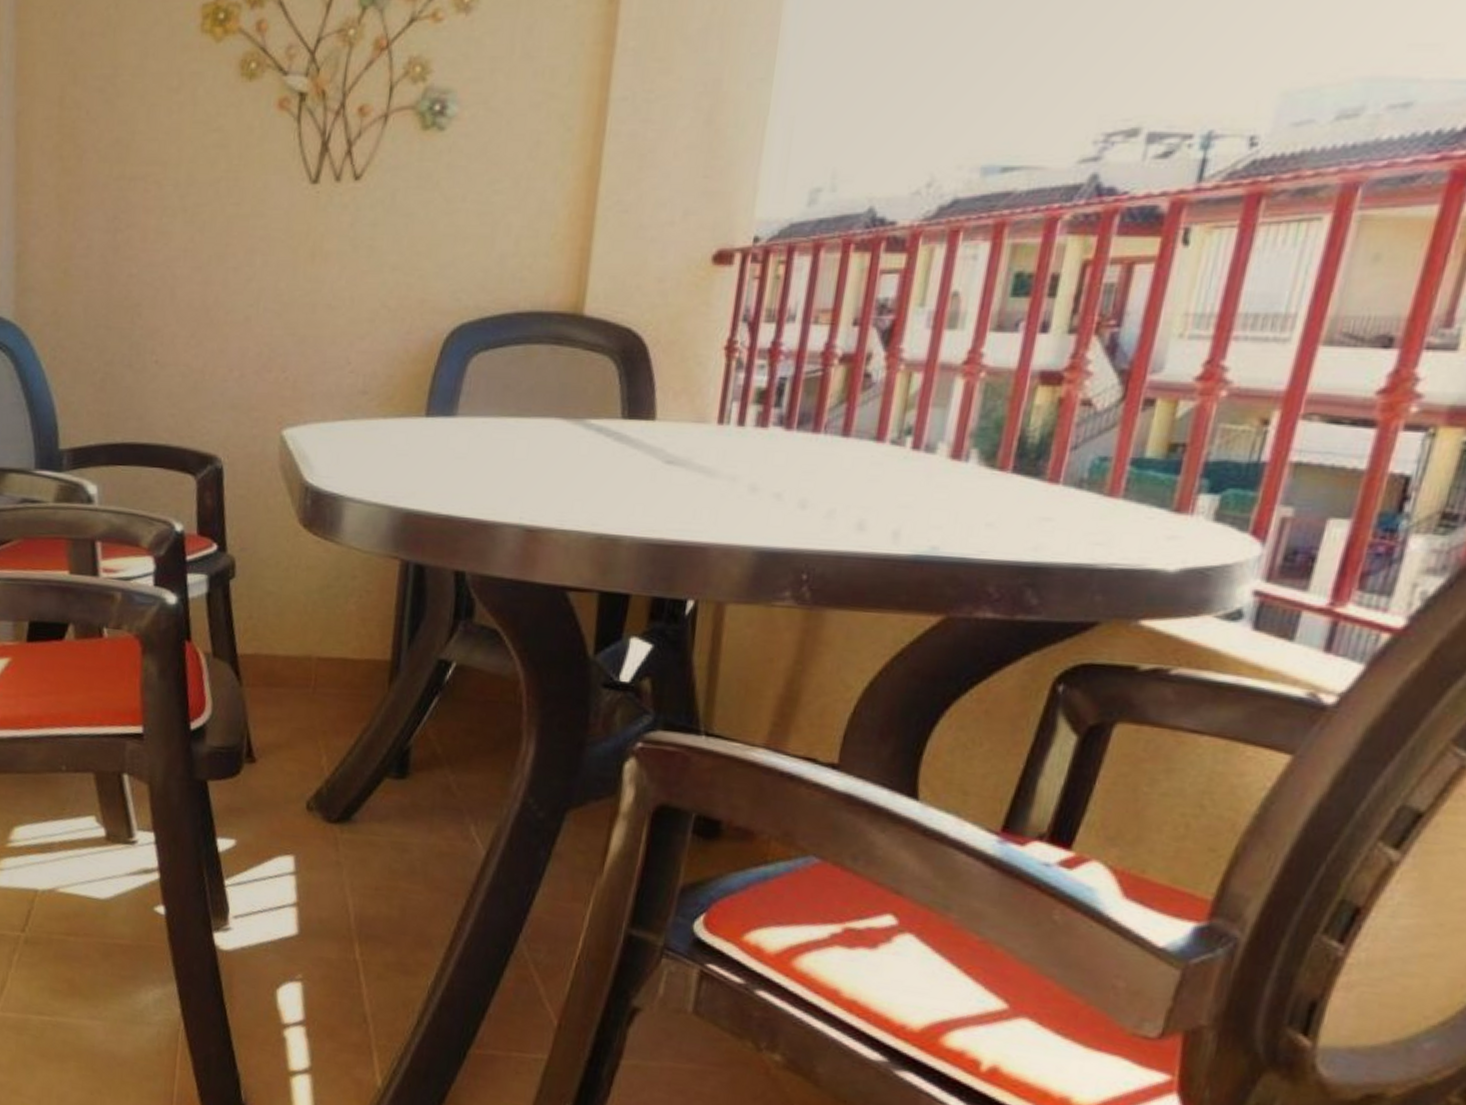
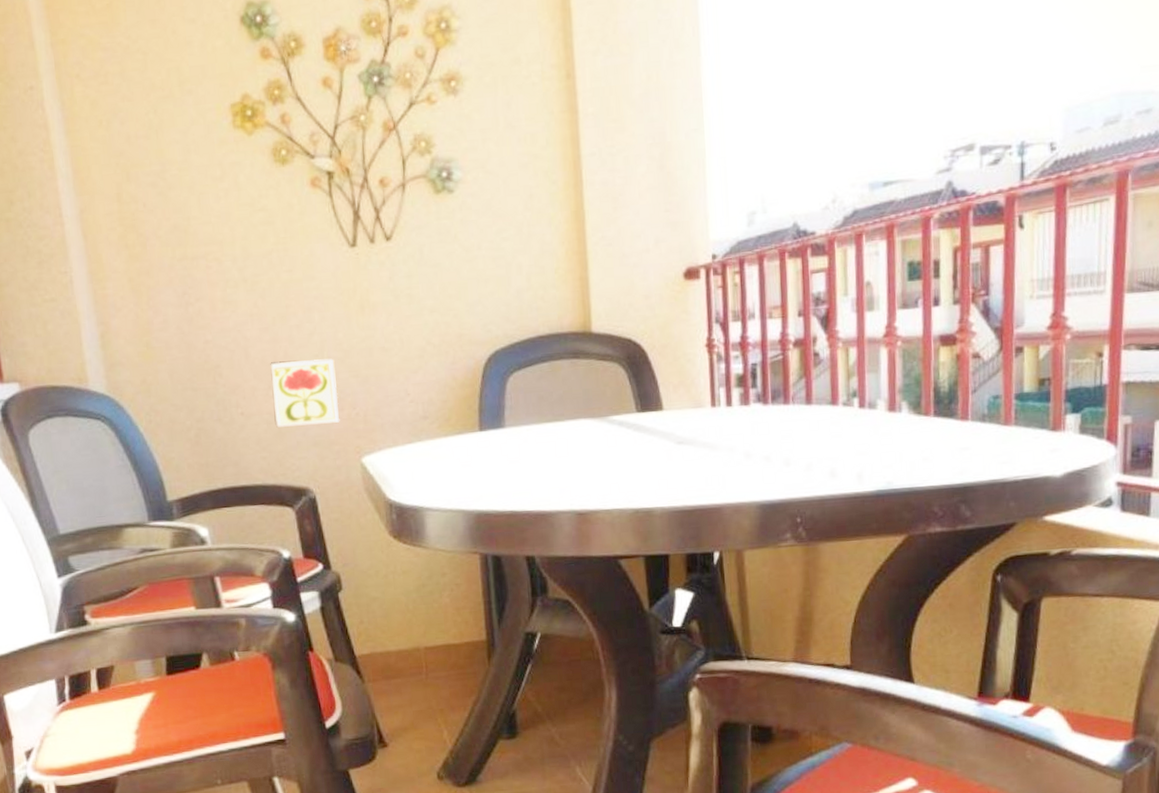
decorative tile: none [191,307,271,386] -> present [270,358,340,428]

